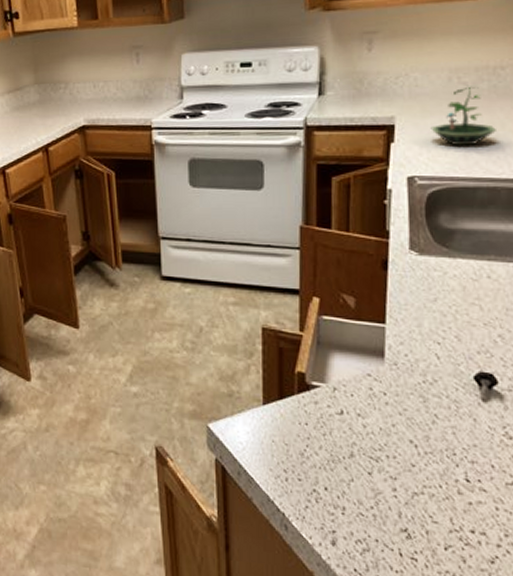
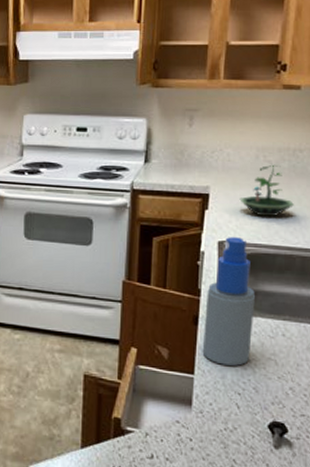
spray bottle: none [393,171,455,313] -> present [202,237,256,366]

